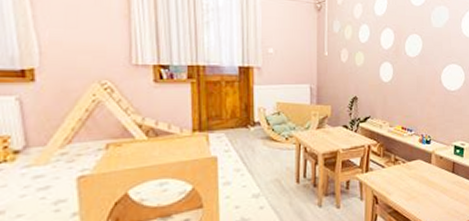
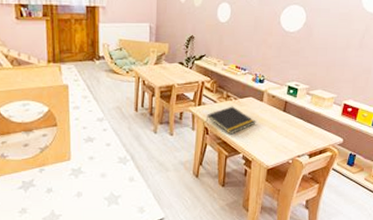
notepad: none [374,170,426,202] -> present [205,106,256,135]

